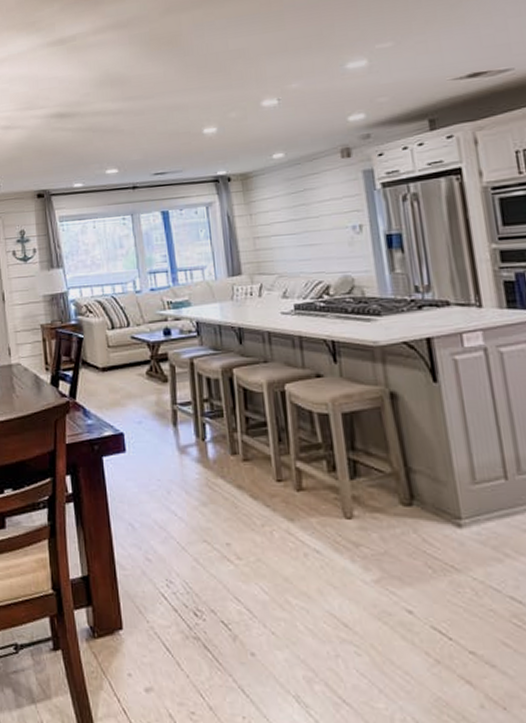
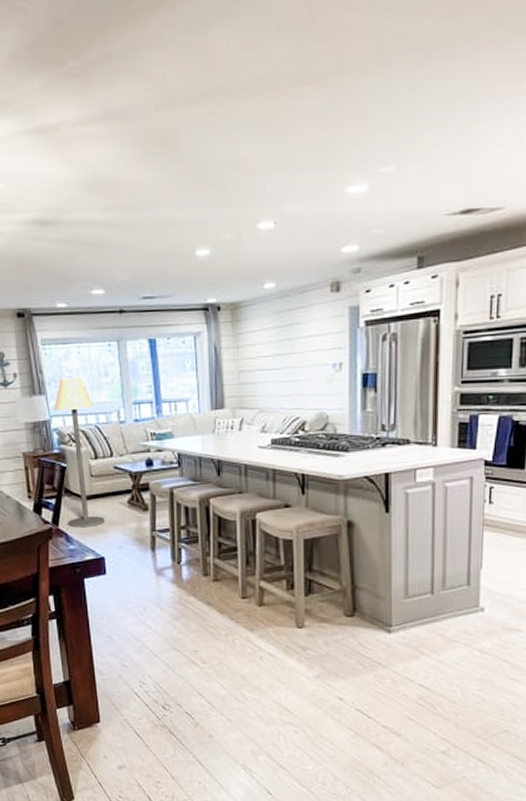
floor lamp: none [71,250,123,401] -> present [54,377,105,528]

